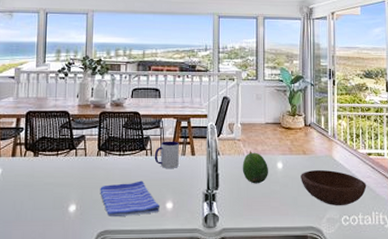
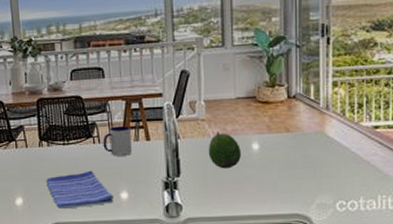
bowl: present [301,169,367,206] -> none [283,148,371,190]

